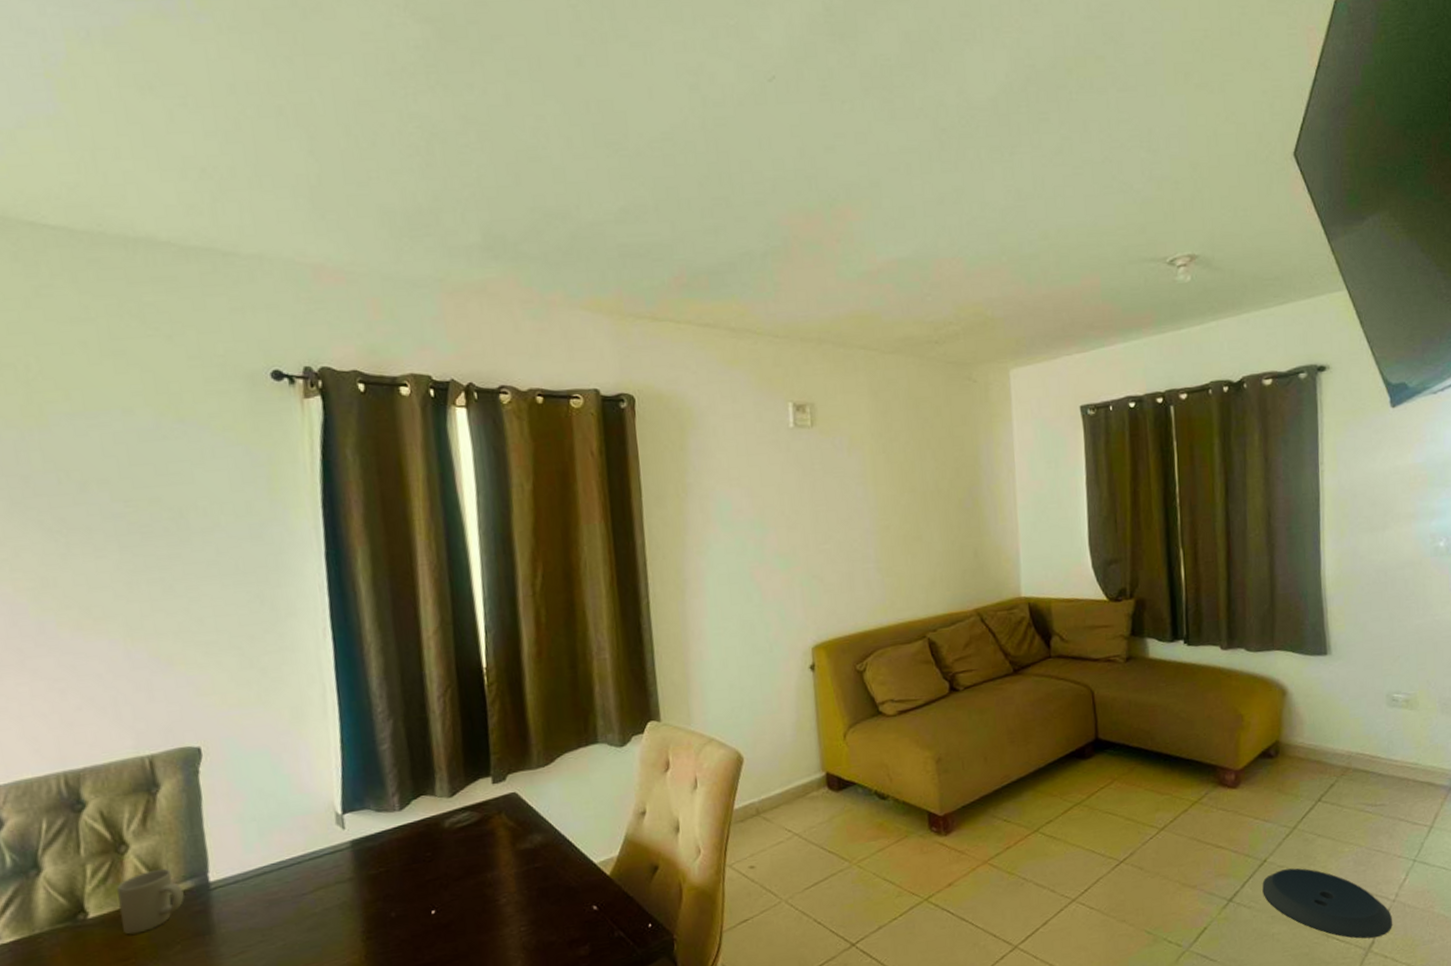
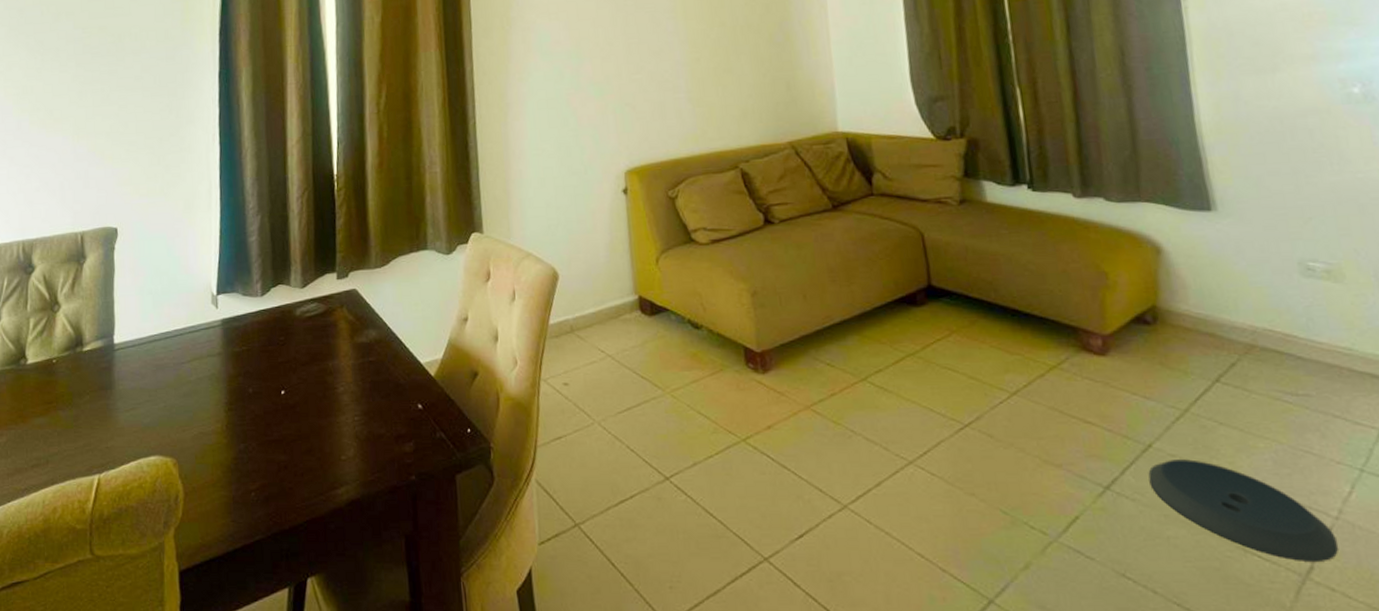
mug: present [117,868,185,935] -> none [49,327,95,382]

